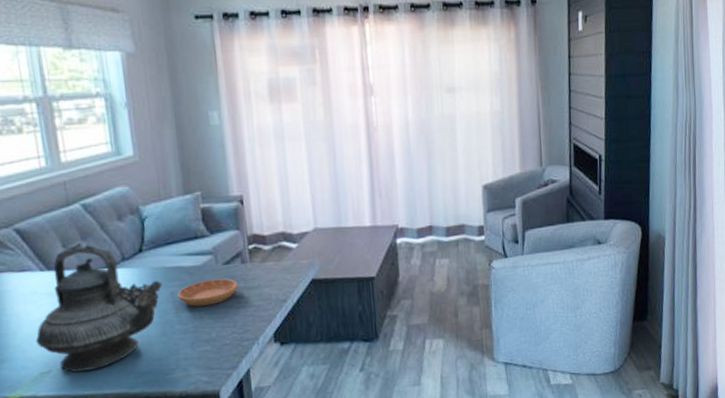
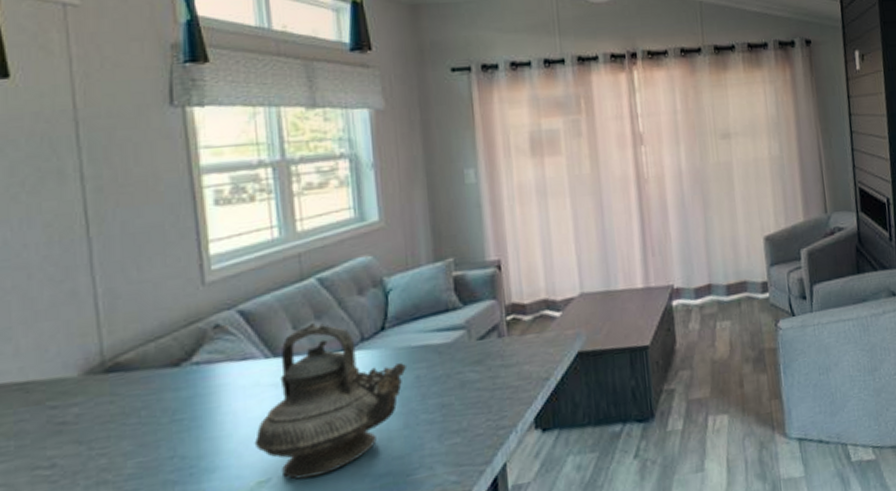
saucer: present [177,278,239,307] -> none [423,355,494,392]

